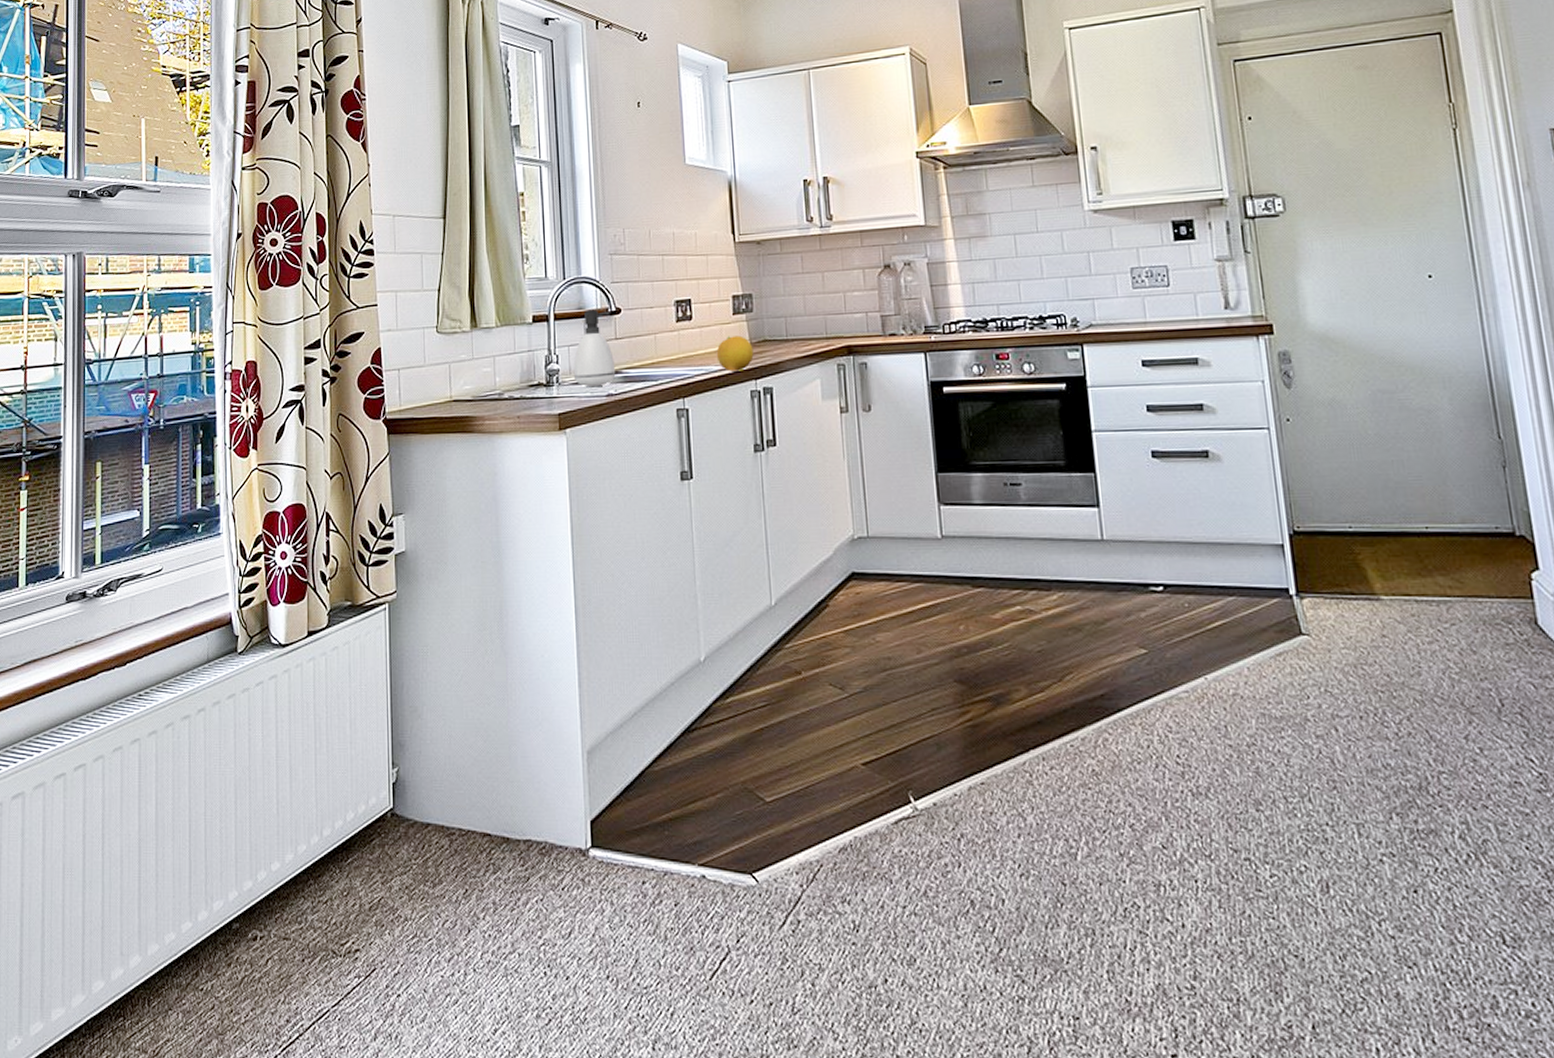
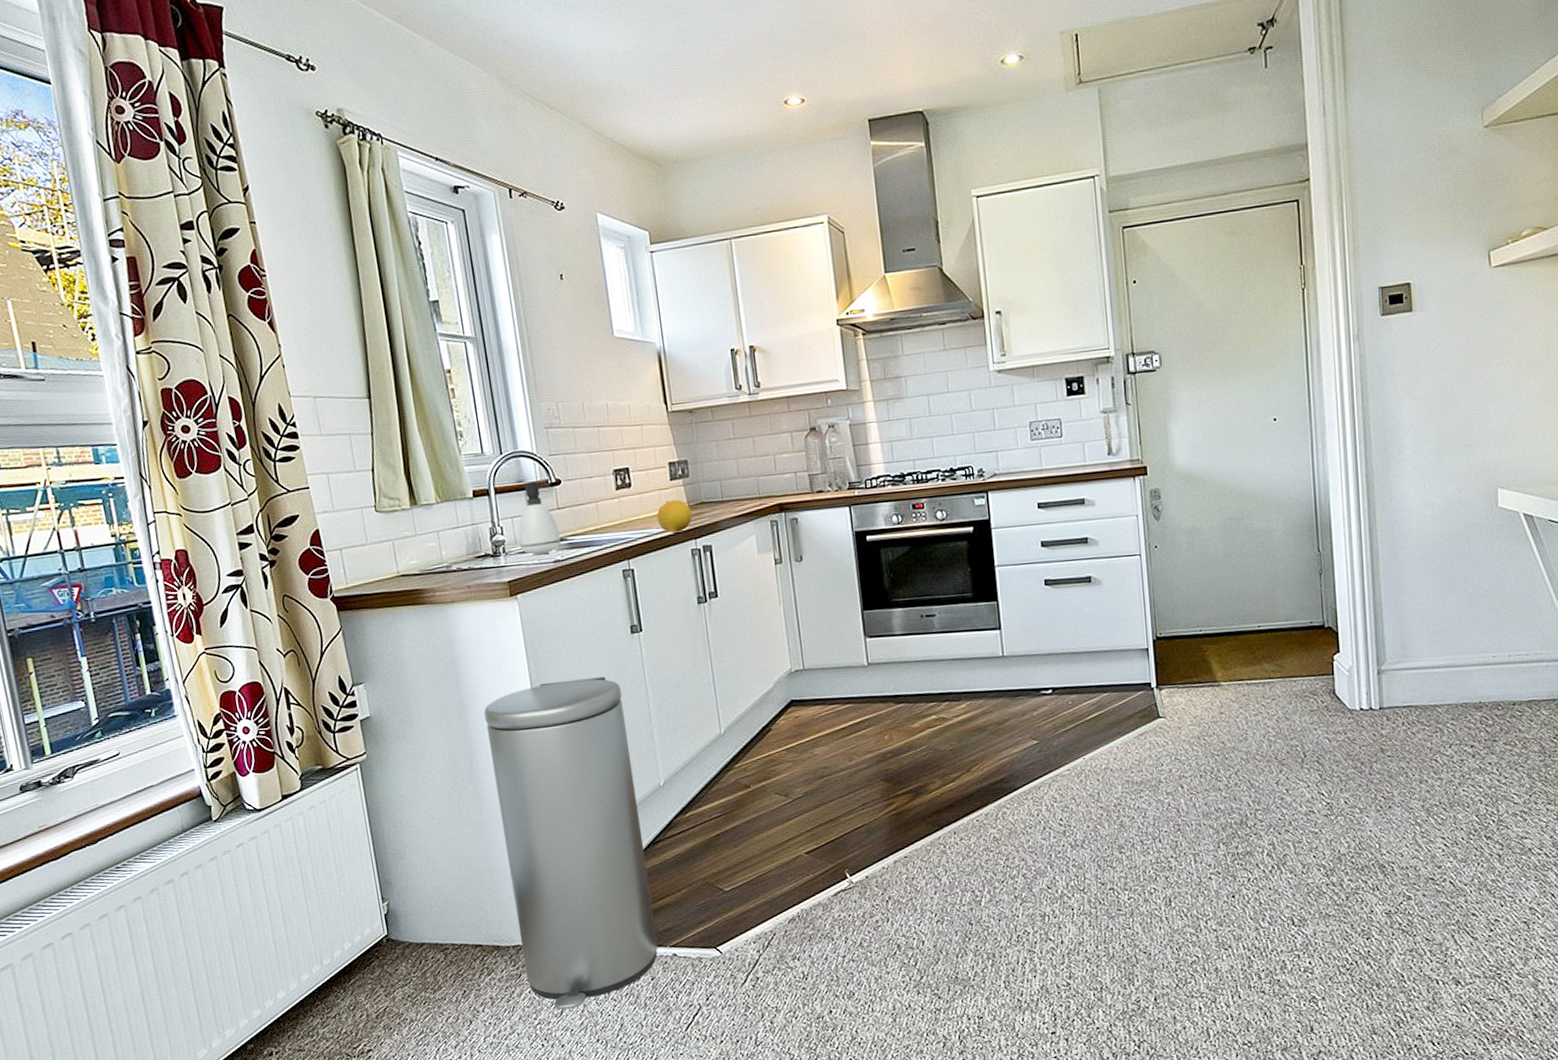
pedal bin: none [520,527,684,930] -> present [484,676,658,1010]

